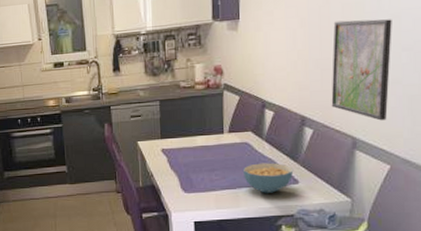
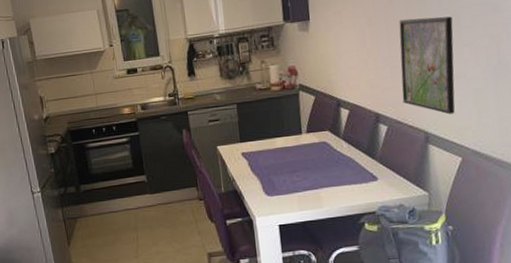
cereal bowl: present [244,162,294,193] -> none [324,160,372,192]

